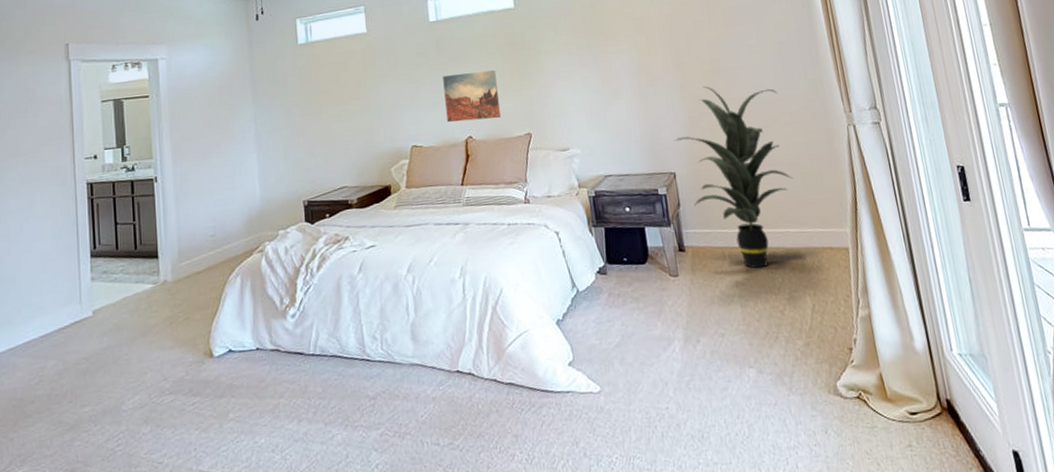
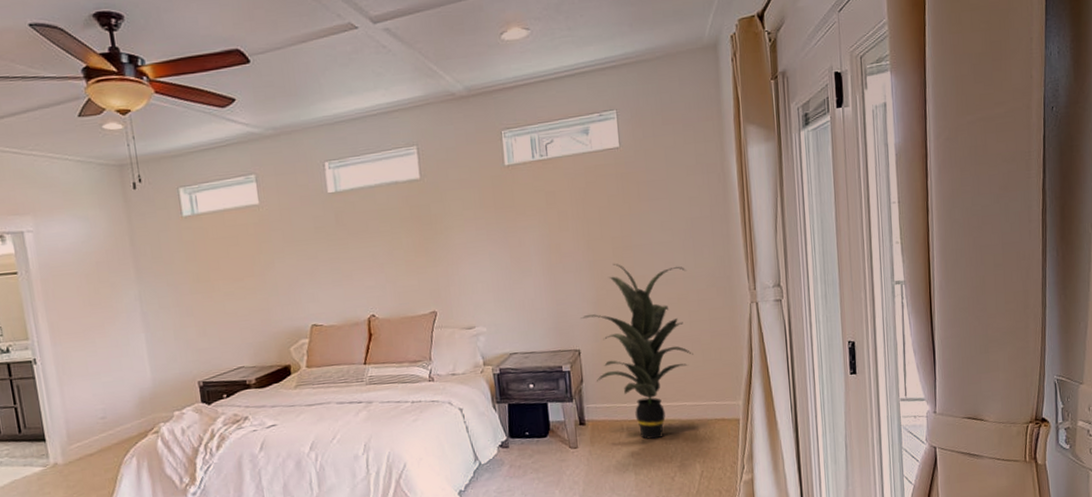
wall art: present [443,70,501,122] -> none [343,246,405,301]

